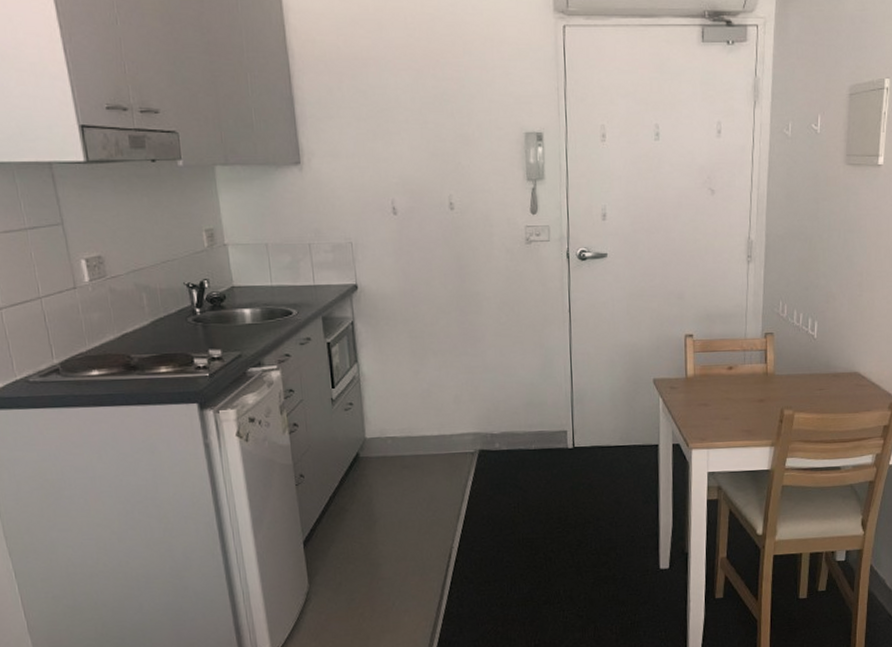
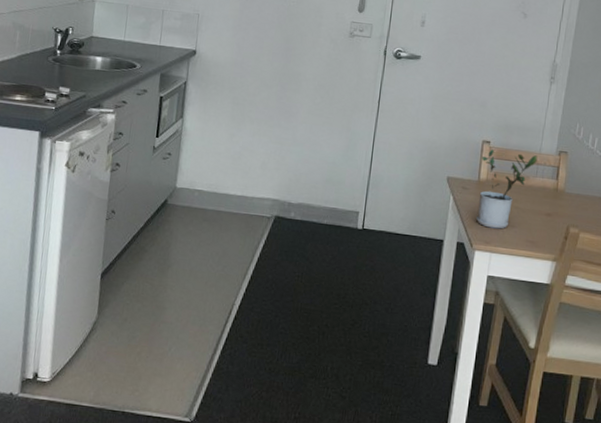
potted plant: none [686,342,744,424] -> present [475,149,538,229]

